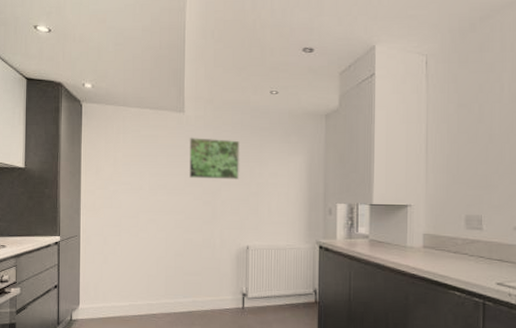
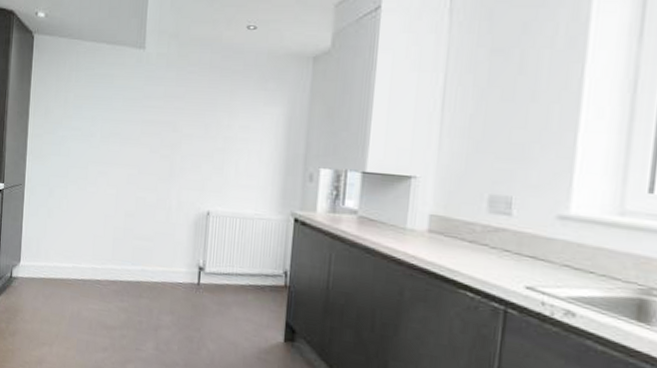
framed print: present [188,138,241,180] -> none [145,79,208,132]

